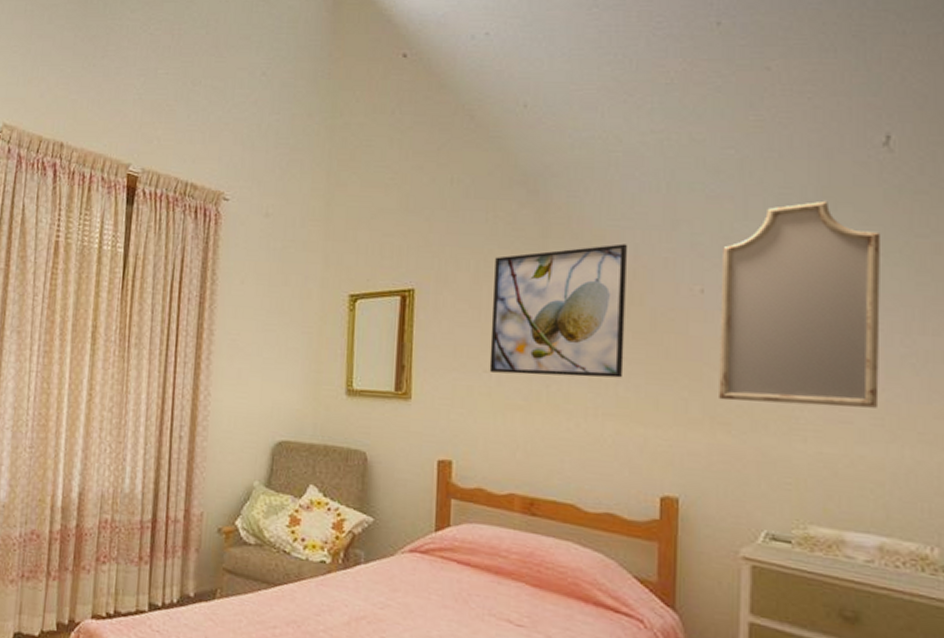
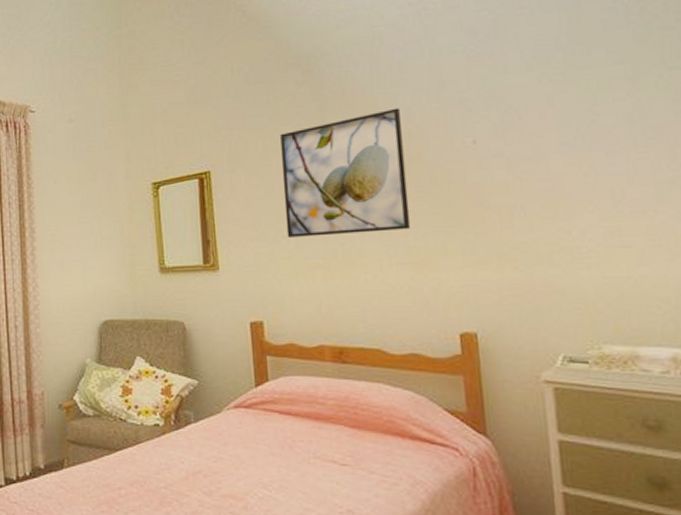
home mirror: present [719,200,880,408] -> none [488,46,655,239]

